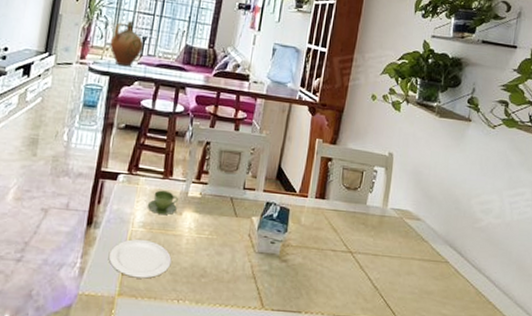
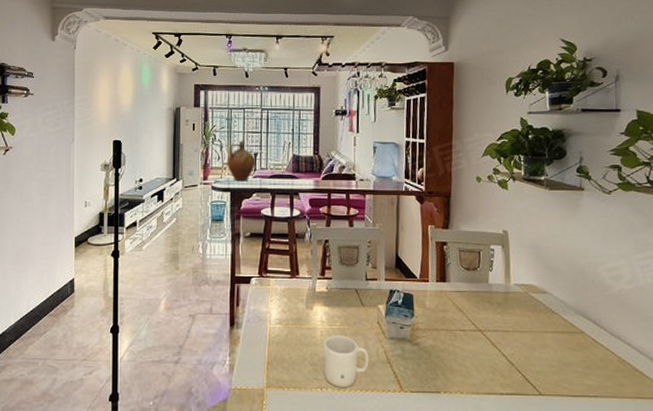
plate: present [108,238,172,279] -> none [253,334,310,370]
teacup: present [148,190,178,215] -> none [281,288,307,310]
mug: none [183,244,235,301] -> present [323,334,369,387]

